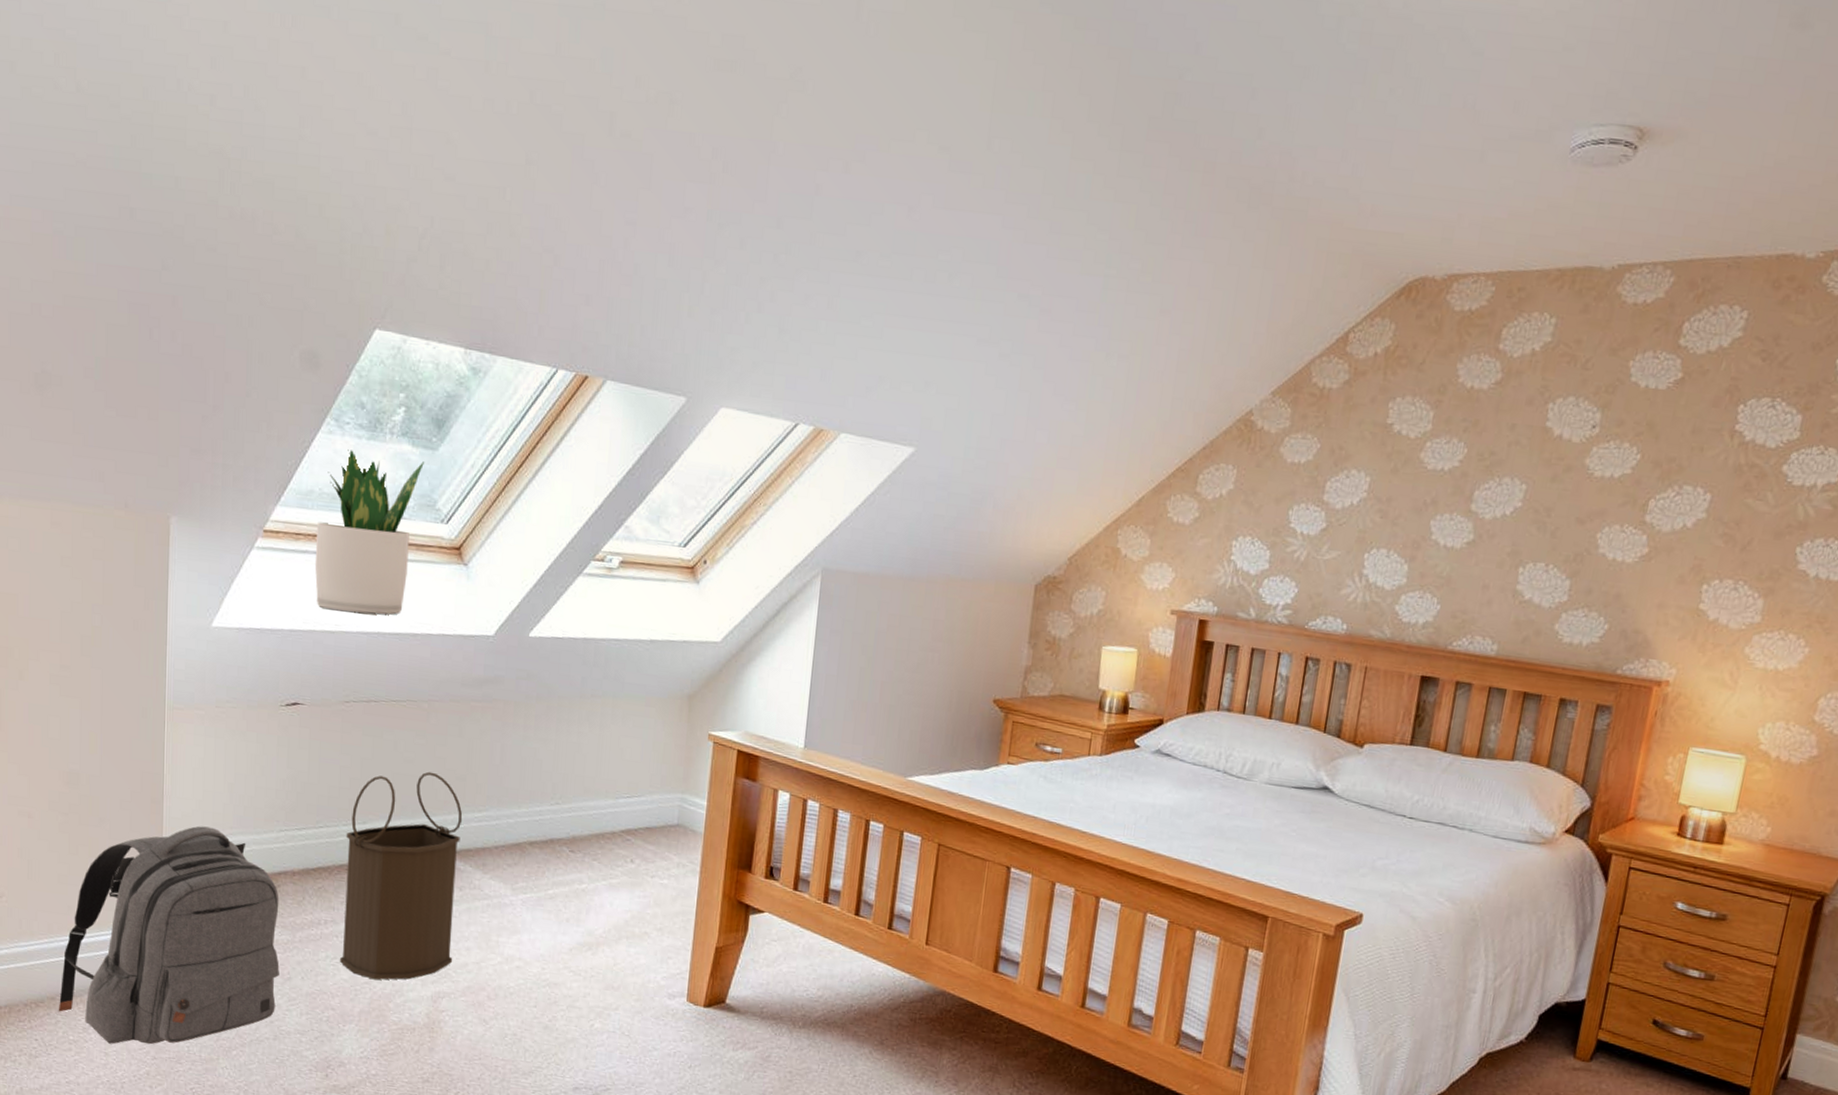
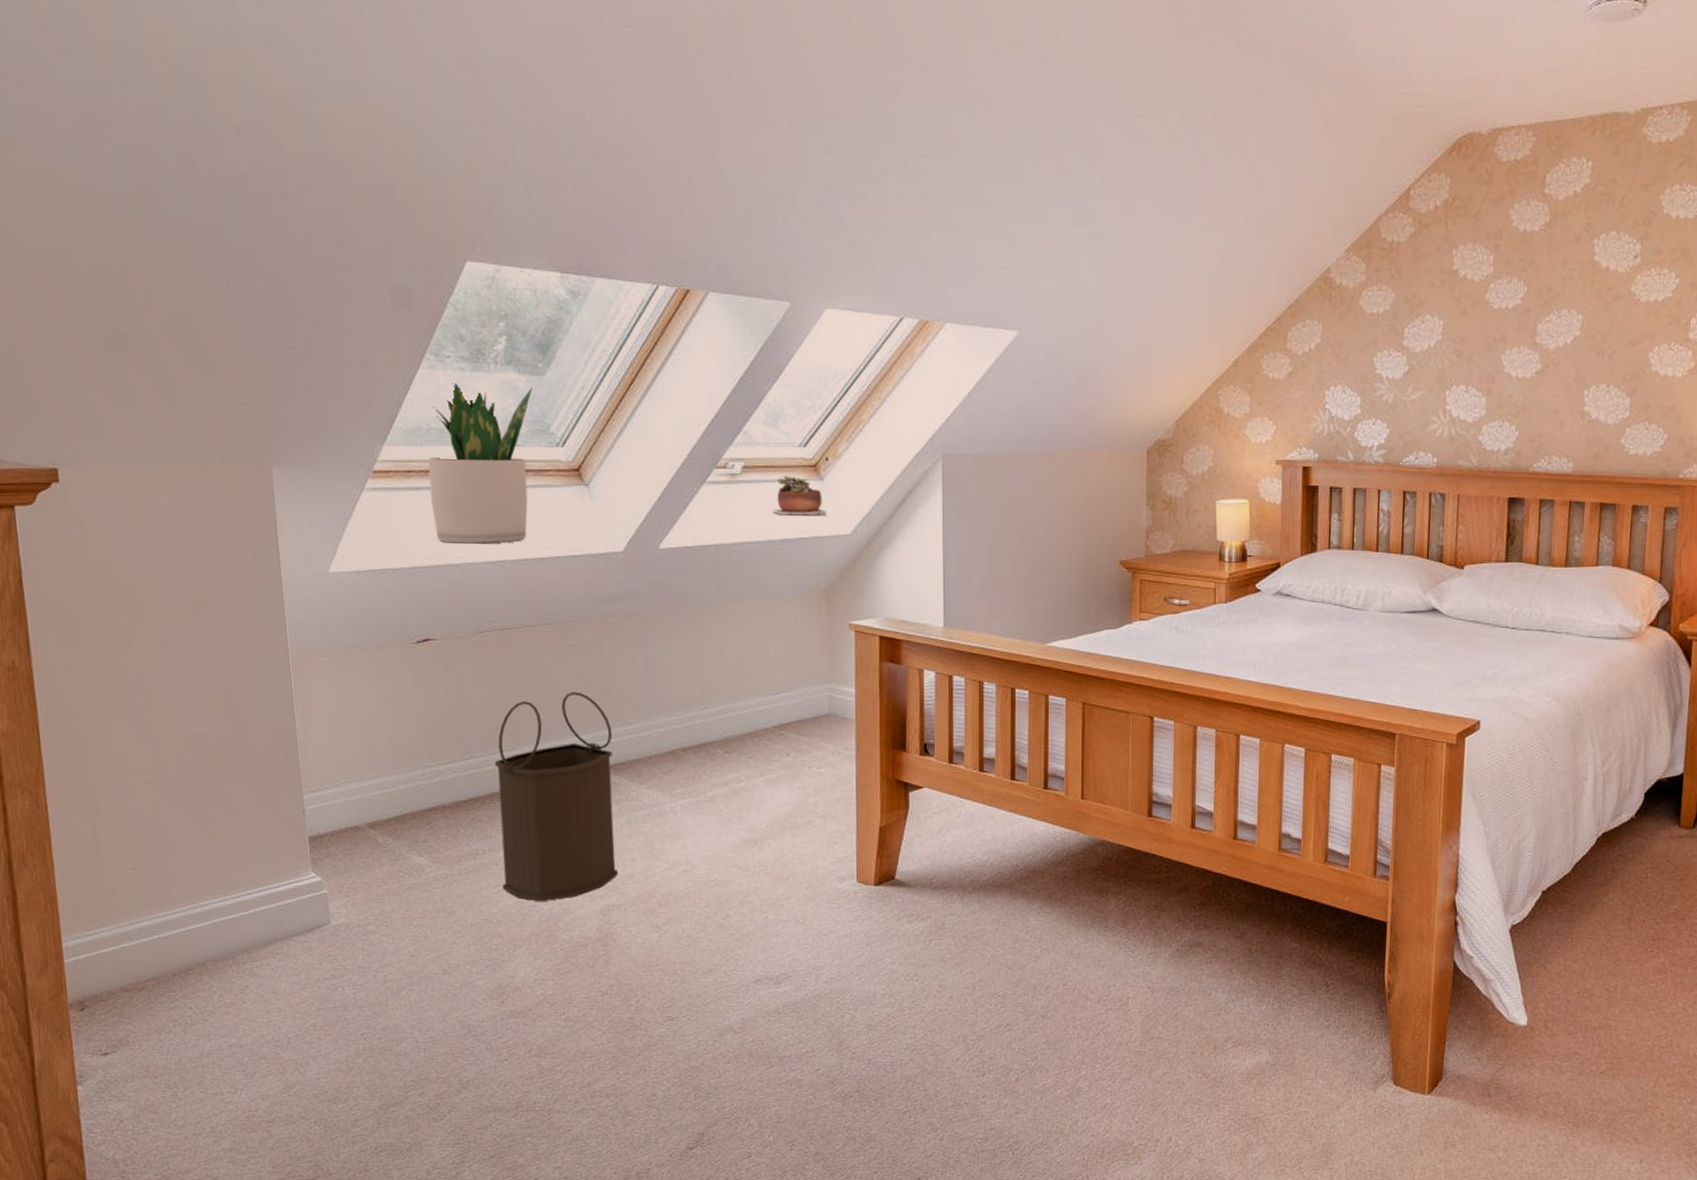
backpack: present [58,825,280,1045] -> none [209,772,441,1001]
succulent plant: none [645,574,699,620] -> present [773,474,827,516]

